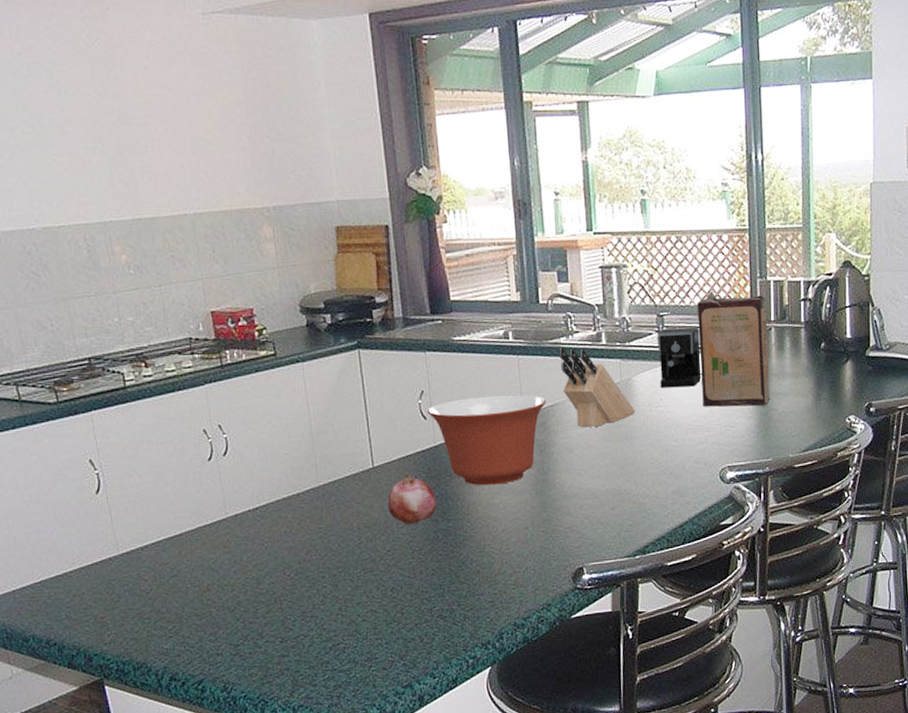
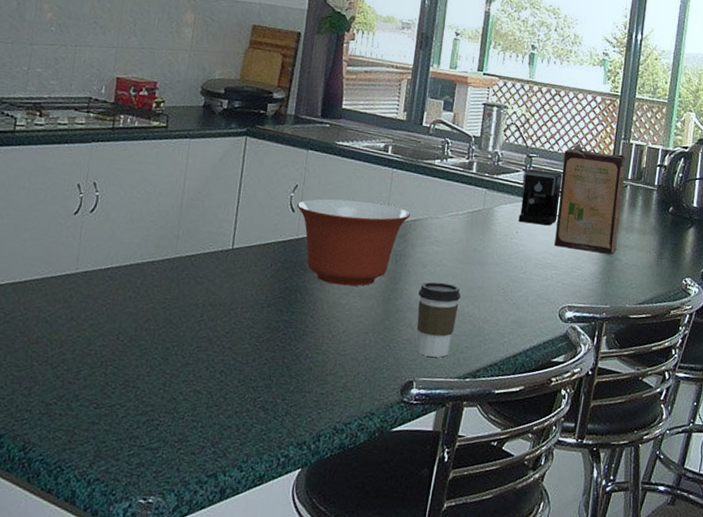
fruit: present [387,471,437,525] -> none [236,258,286,311]
knife block: present [559,348,635,427] -> none [428,169,492,247]
coffee cup: none [570,464,615,541] -> present [416,282,461,357]

